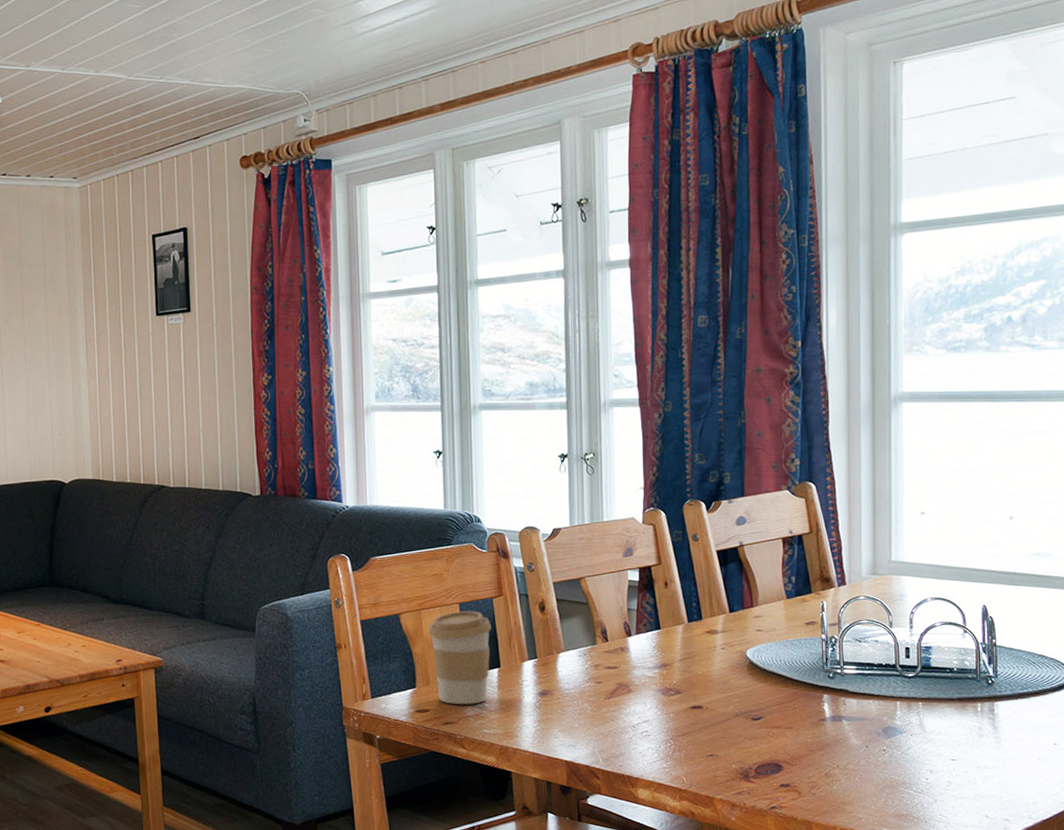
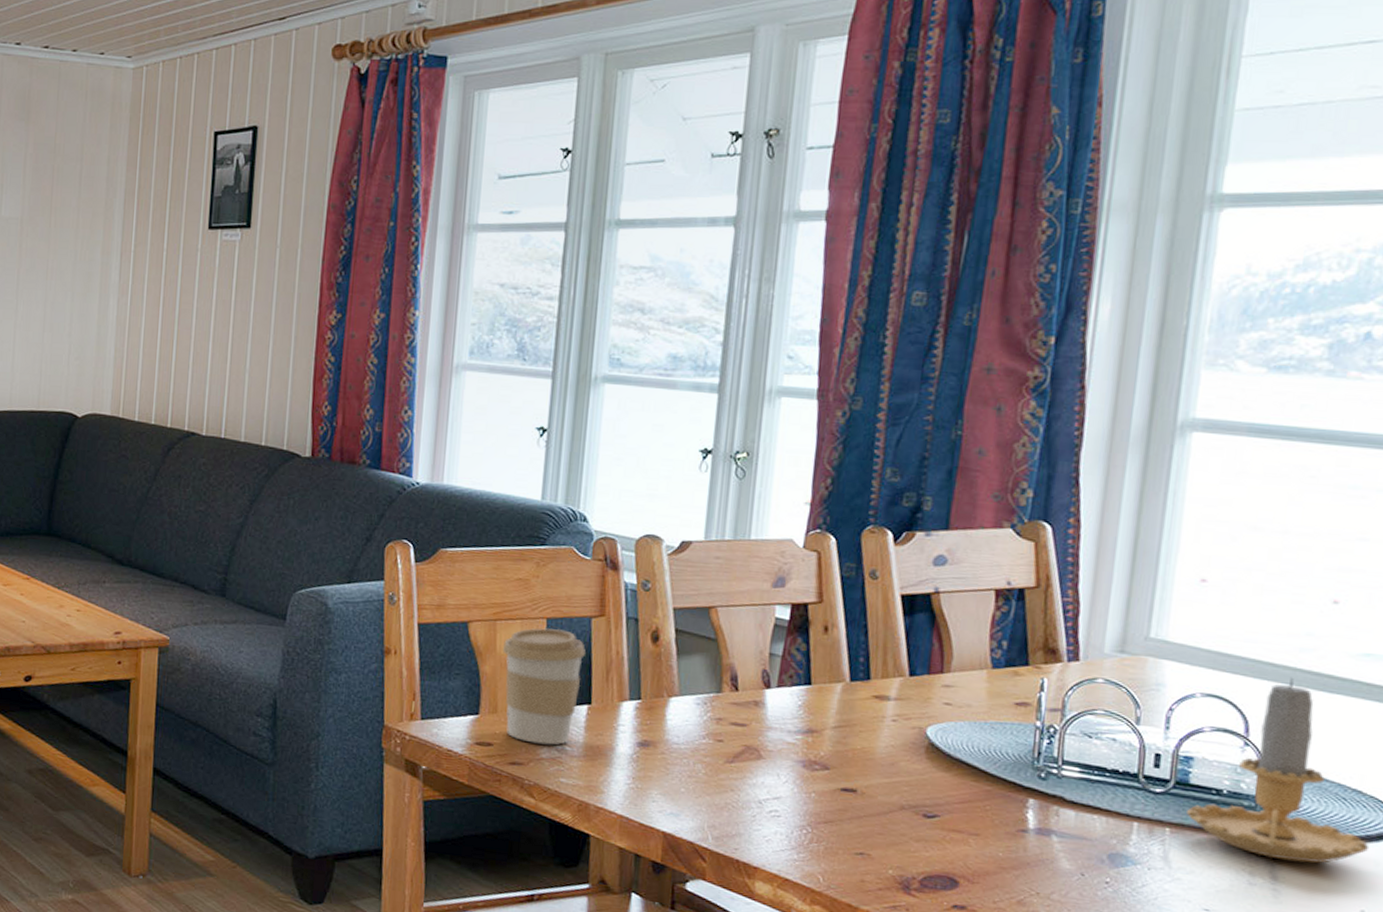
candle: none [932,577,1055,715] -> present [1187,677,1370,863]

